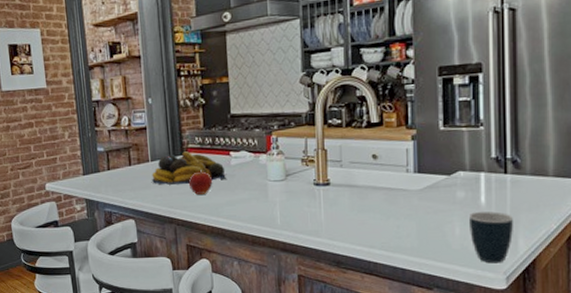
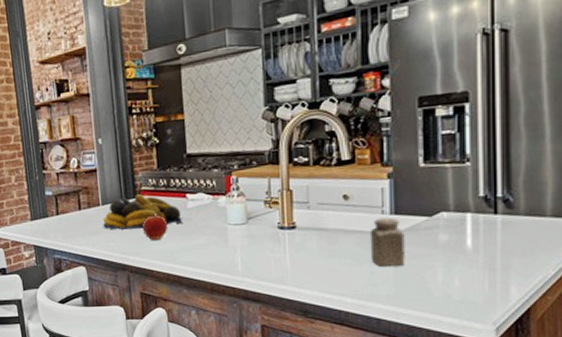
salt shaker: none [396,175,427,221] -> present [369,217,405,267]
mug: present [469,211,513,264] -> none [454,256,504,313]

